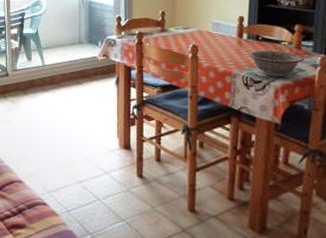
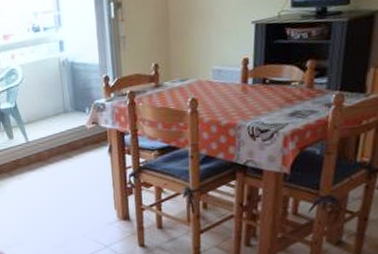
decorative bowl: present [248,50,305,77] -> none [254,93,317,123]

